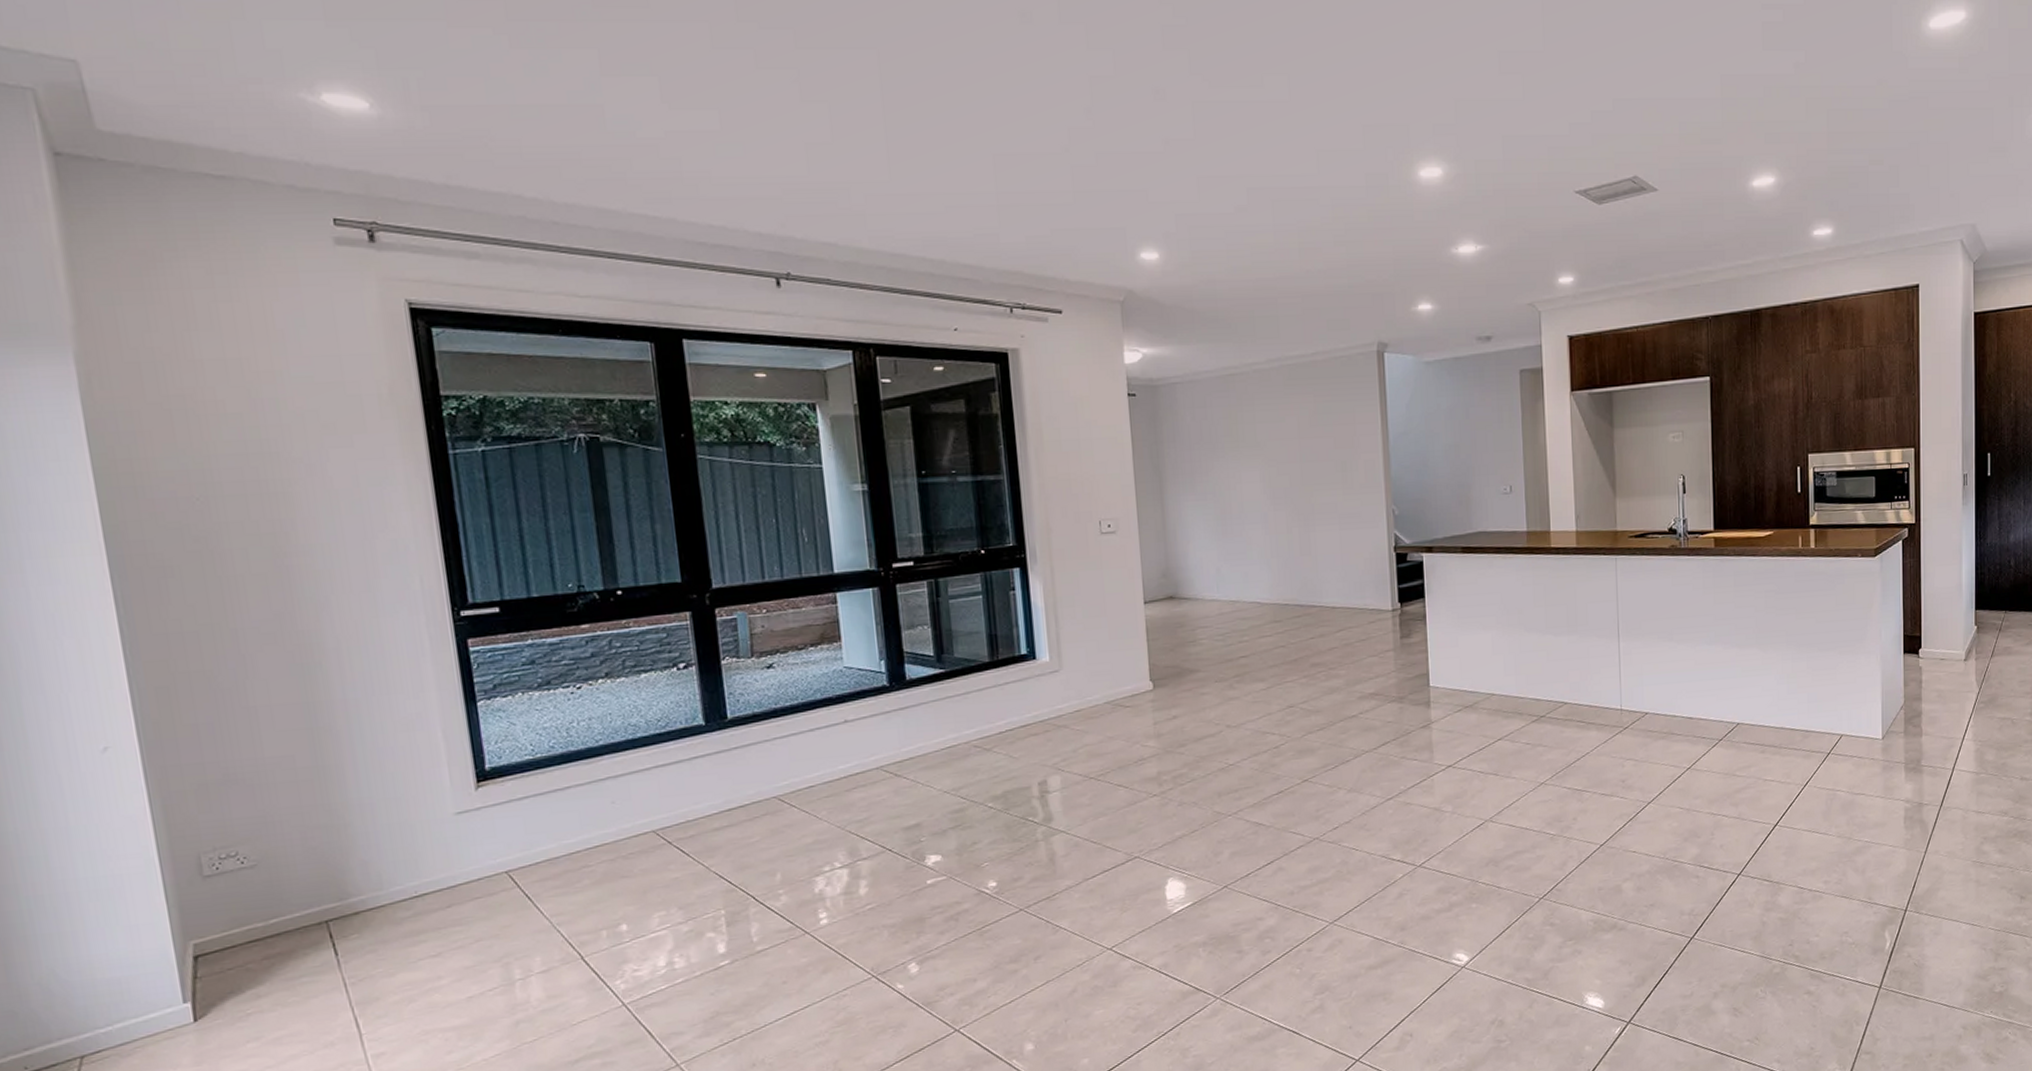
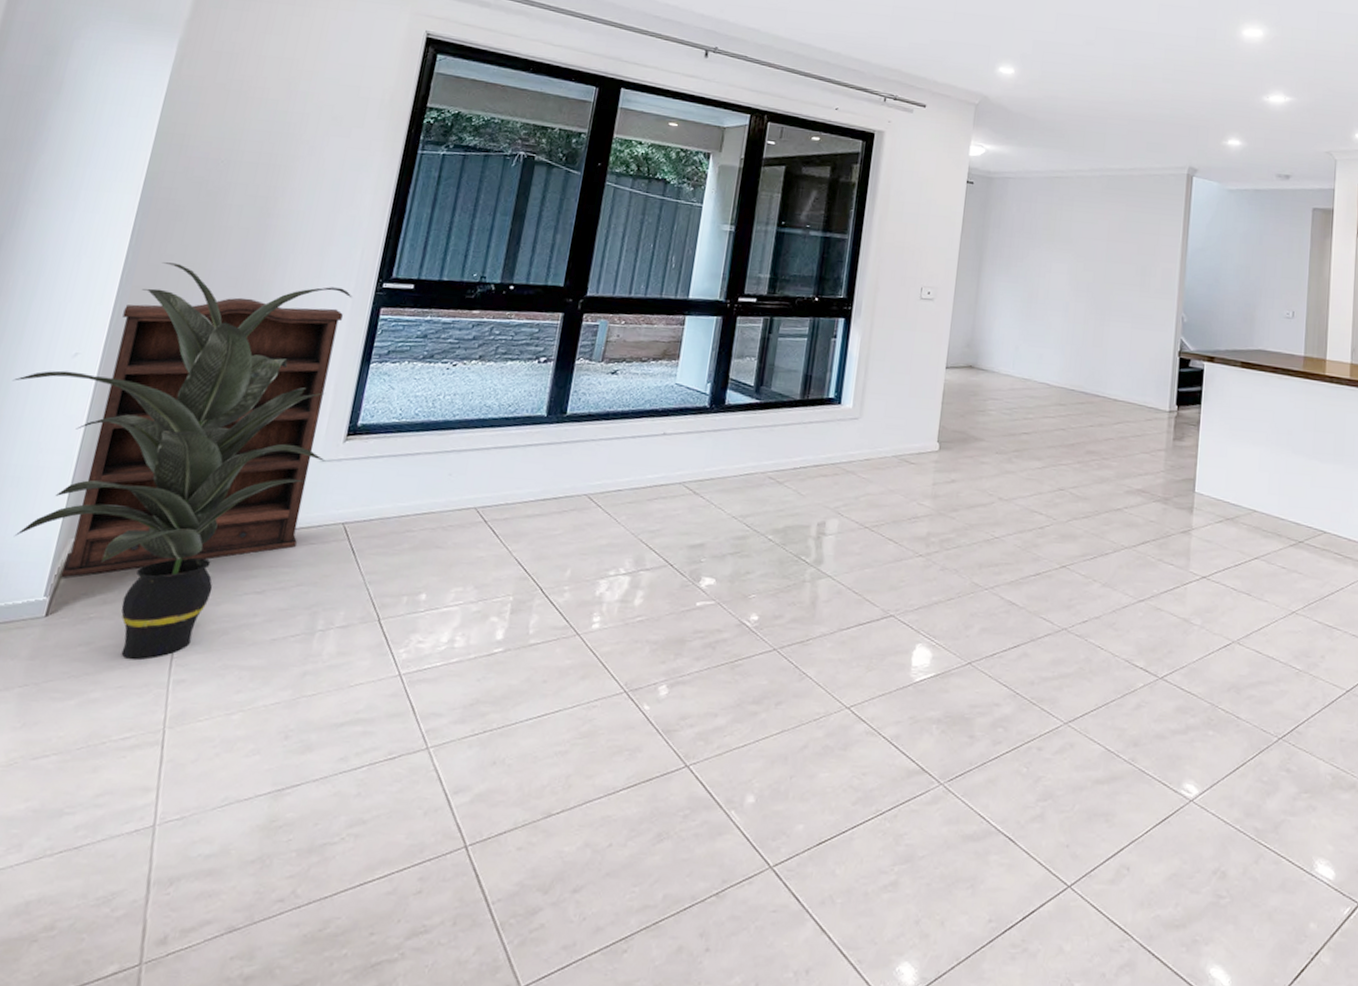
indoor plant: none [37,624,461,1045] -> present [12,262,352,659]
bookshelf: none [144,648,460,982] -> present [60,297,343,578]

